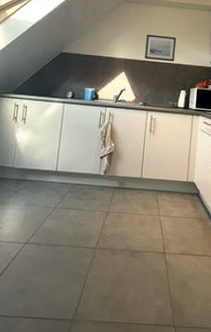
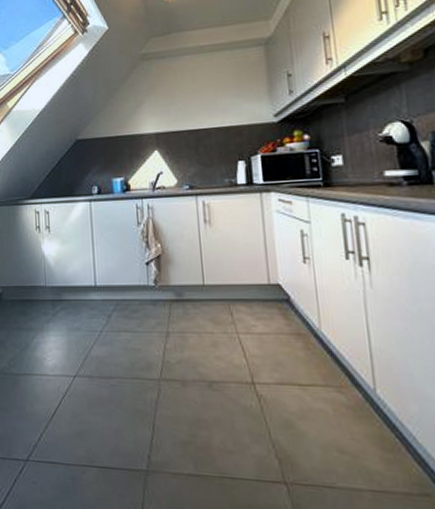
wall art: present [145,34,177,62] -> none [178,92,221,128]

